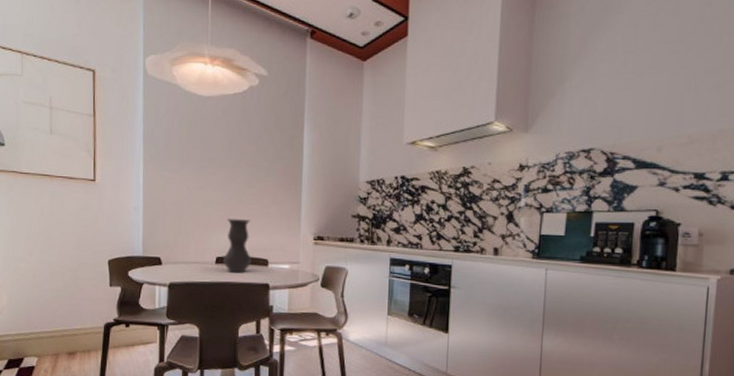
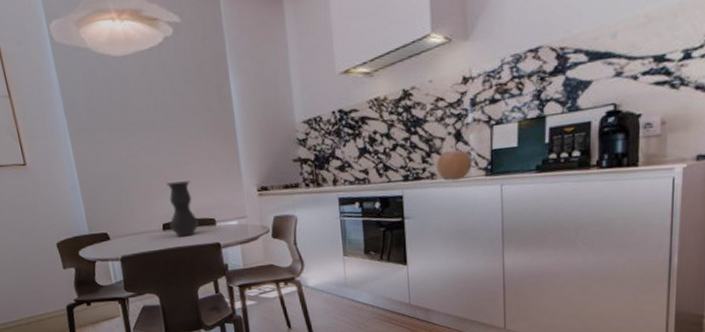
fruit: none [487,225,521,259] -> present [437,145,472,181]

